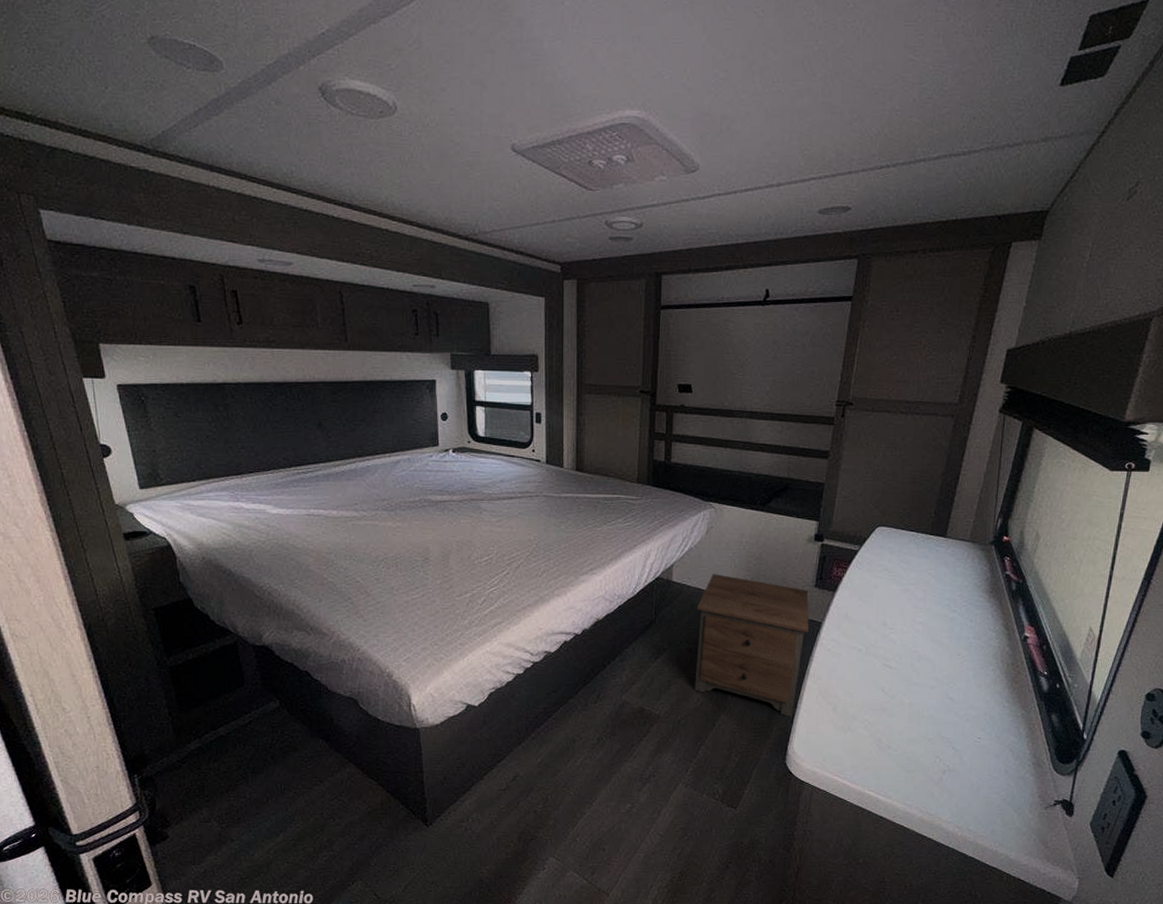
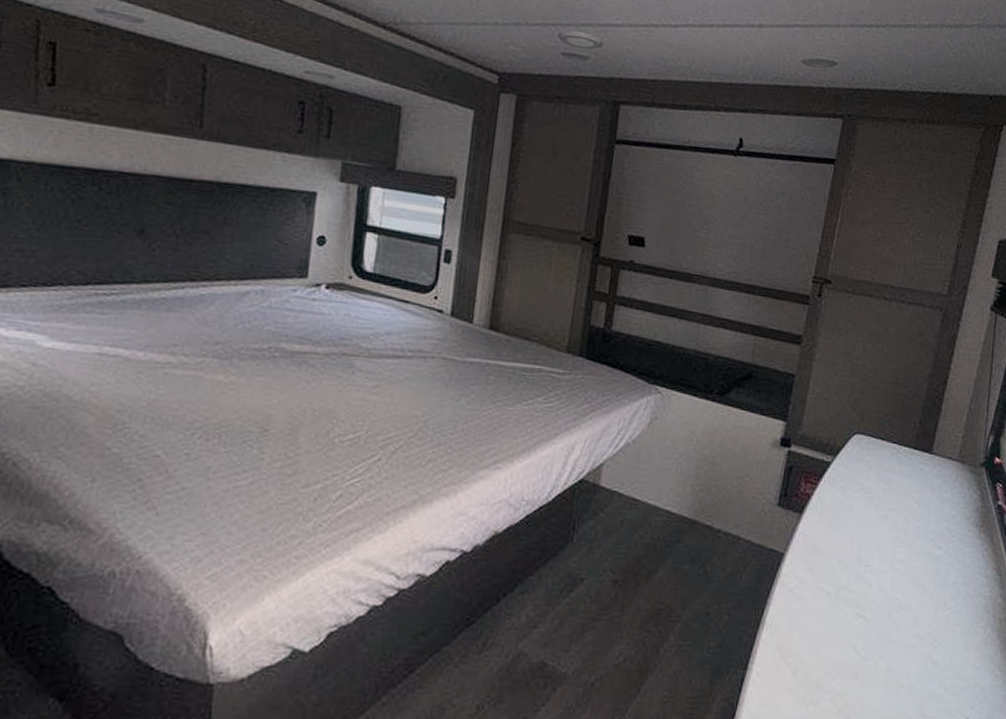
nightstand: present [694,574,809,716] -> none [616,479,770,681]

